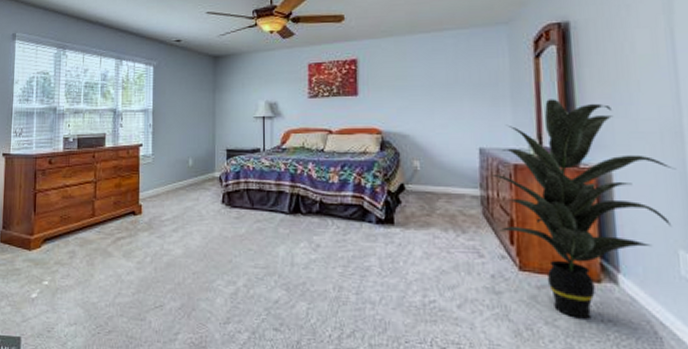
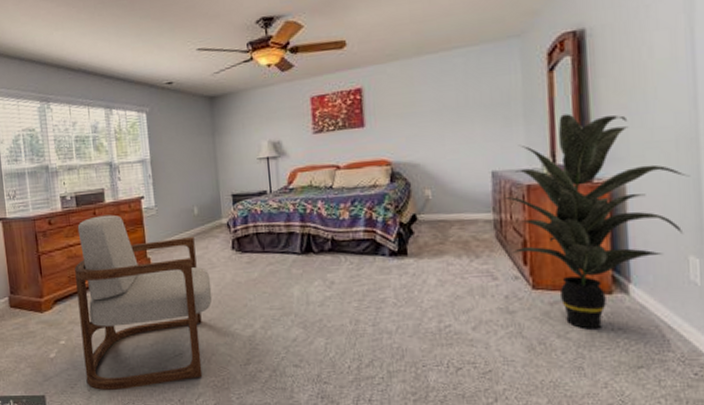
armchair: none [64,159,198,339] -> present [75,214,213,391]

